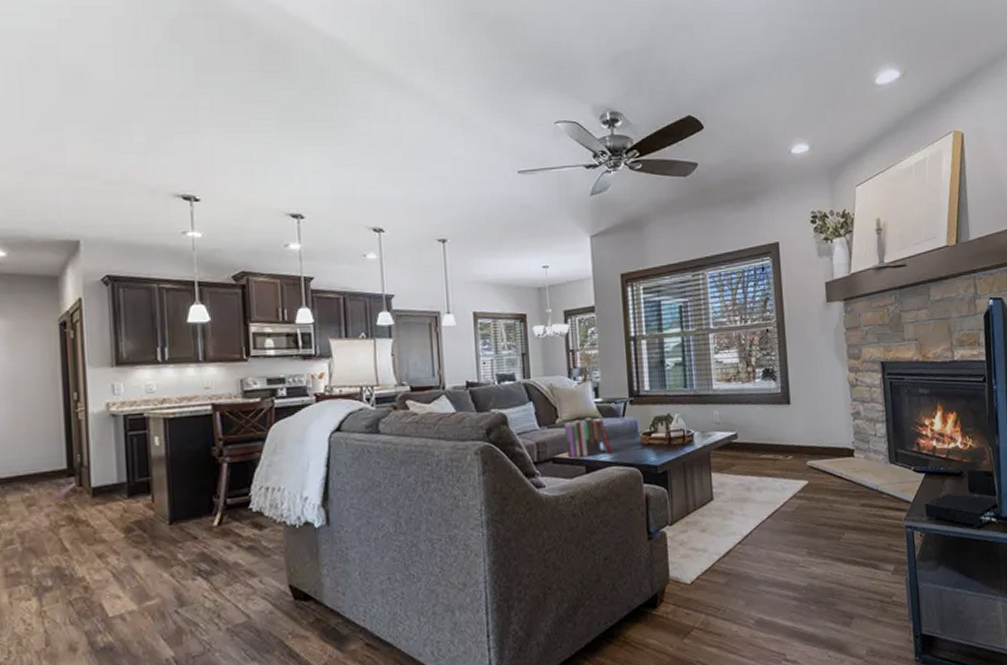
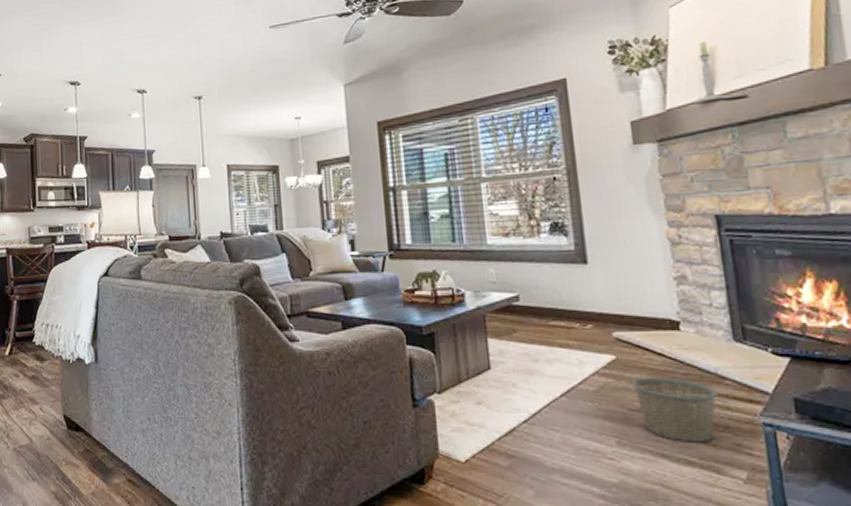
books: present [565,416,613,459] -> none [319,270,371,314]
basket: none [819,495,877,547] -> present [632,377,718,443]

